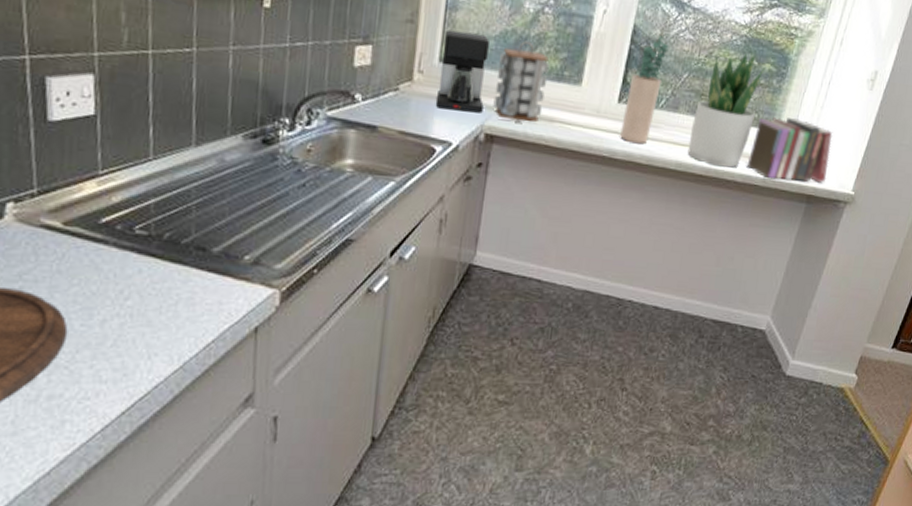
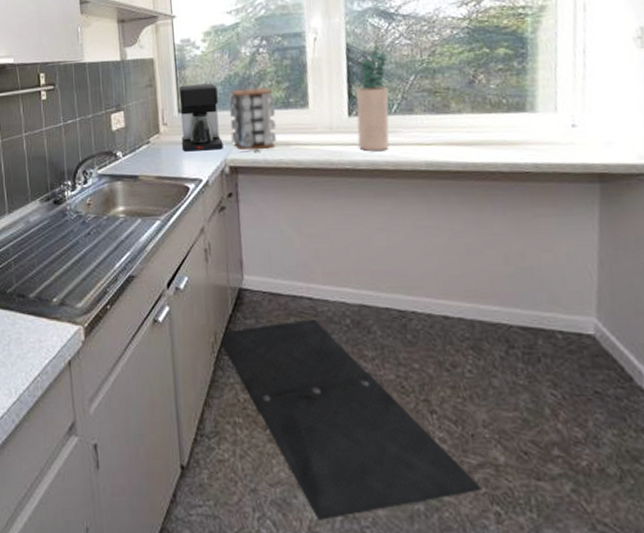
door mat: none [436,301,647,483] -> present [218,320,483,520]
planter: present [687,53,766,168] -> none [432,43,504,160]
books: present [748,117,833,183] -> none [509,95,618,162]

